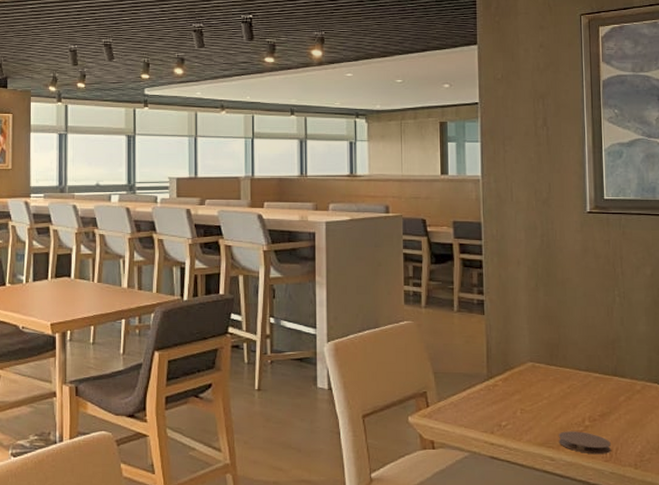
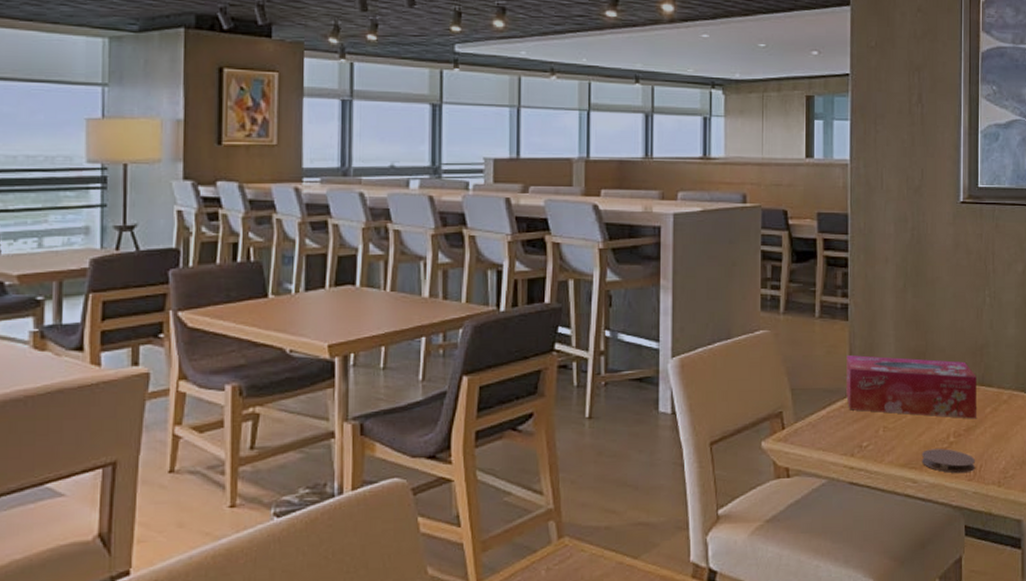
tissue box: none [484,345,611,406] -> present [846,355,976,419]

